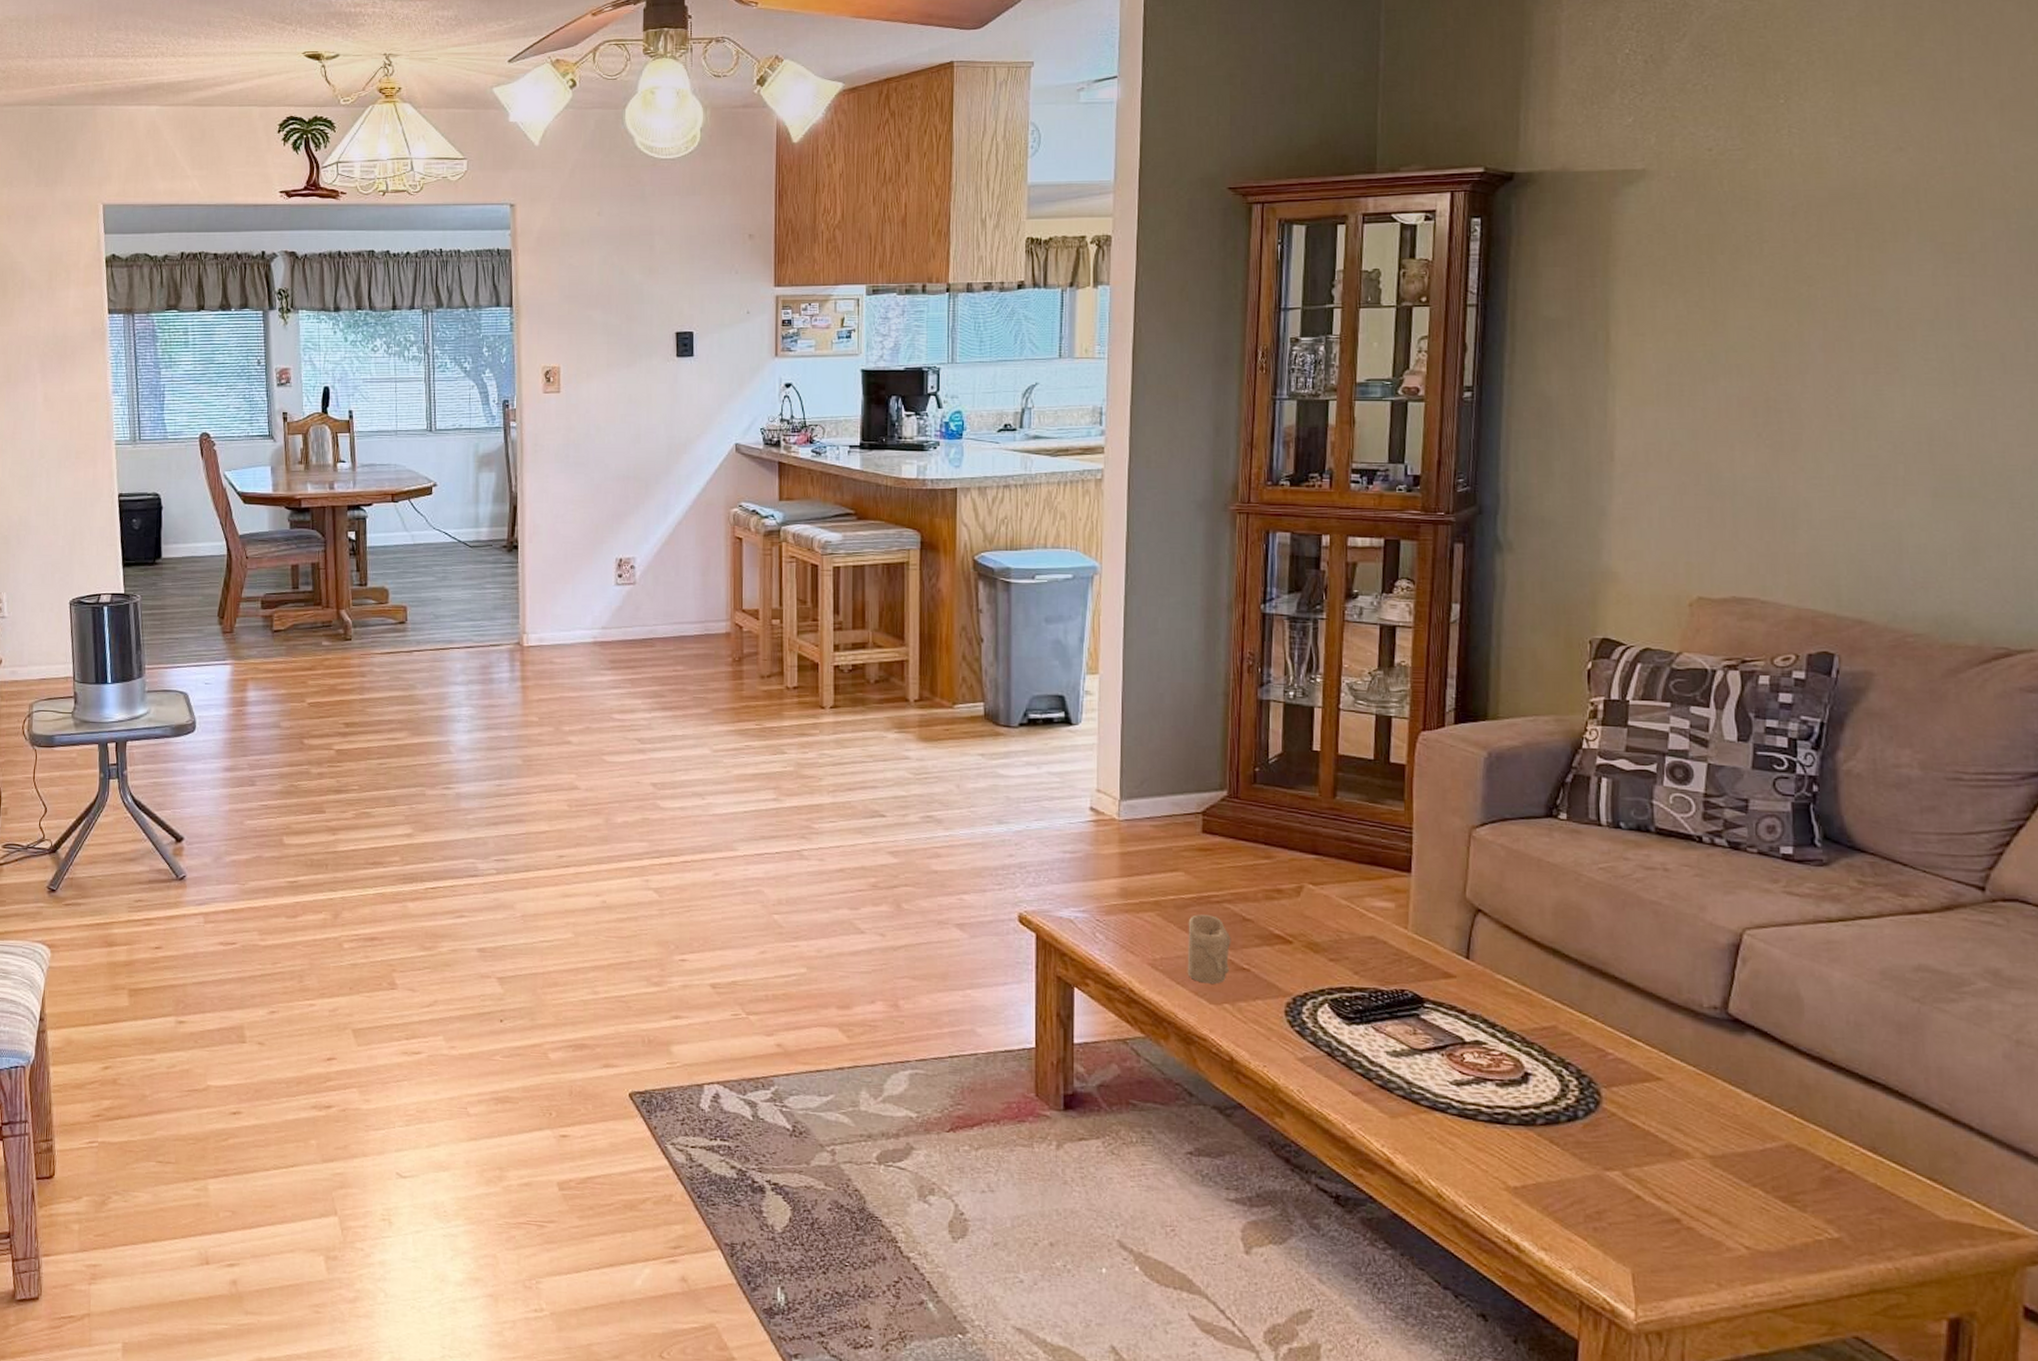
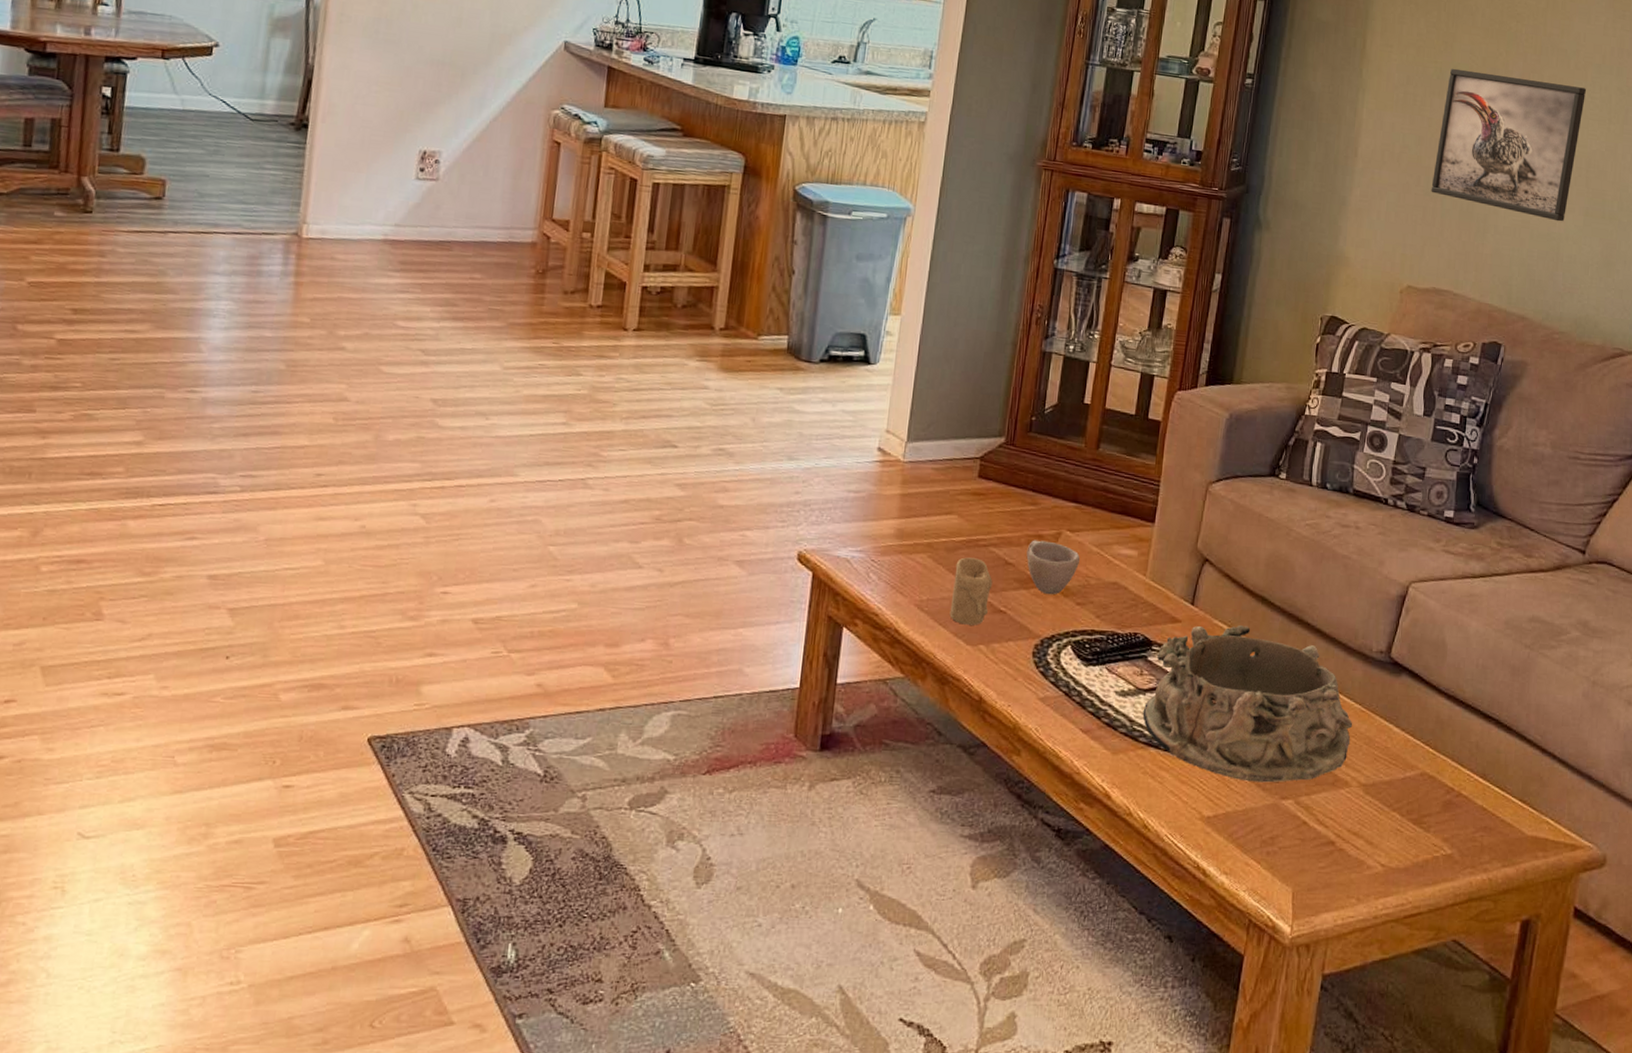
cup: none [1266,894,1329,952] -> present [1026,540,1081,595]
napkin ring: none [1421,980,1688,1152] -> present [1142,625,1353,783]
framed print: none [1715,349,1917,507] -> present [1431,68,1587,222]

